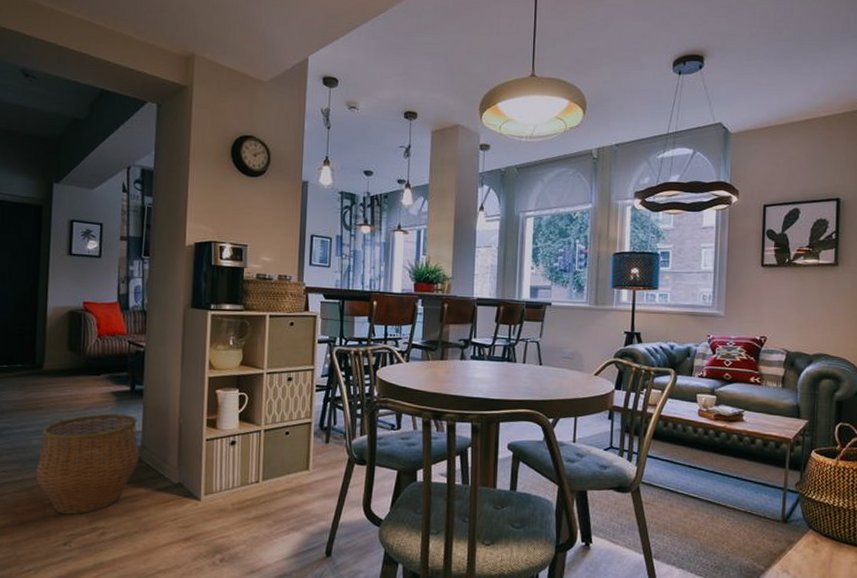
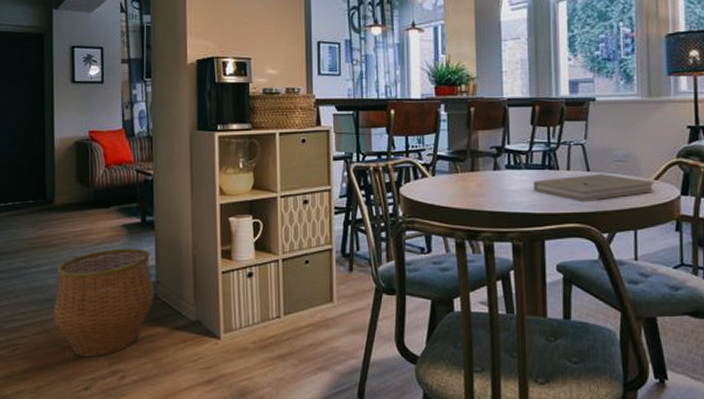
book: none [493,367,594,391] -> present [532,173,655,201]

